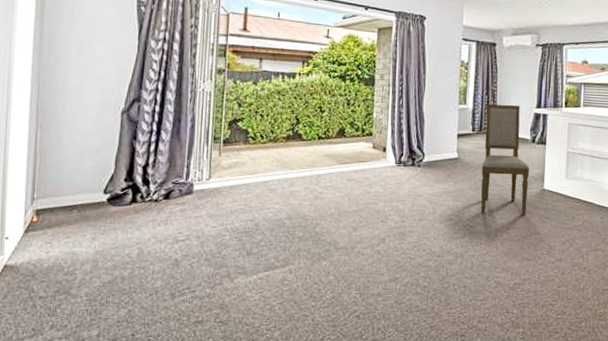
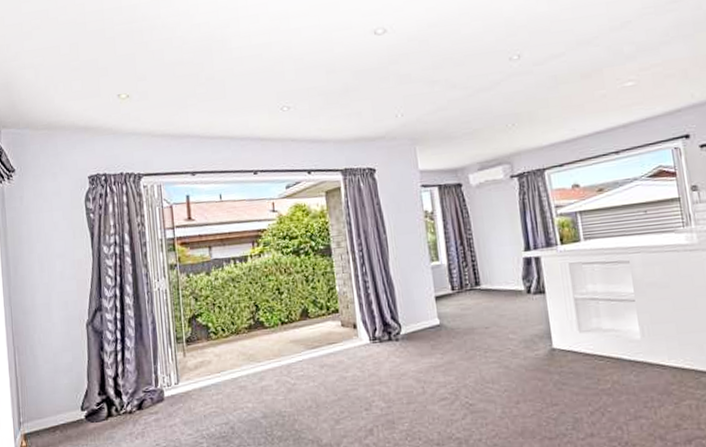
dining chair: present [480,104,529,215] -> none [463,251,537,387]

